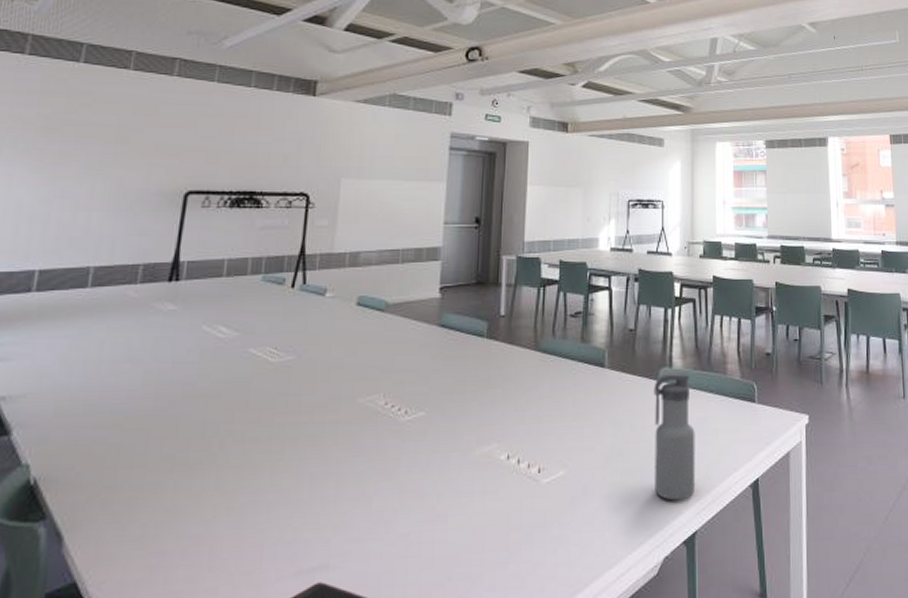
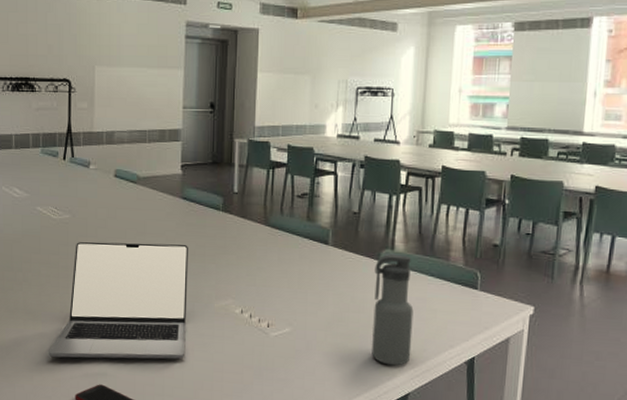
laptop: none [246,382,445,555] -> present [49,241,188,360]

